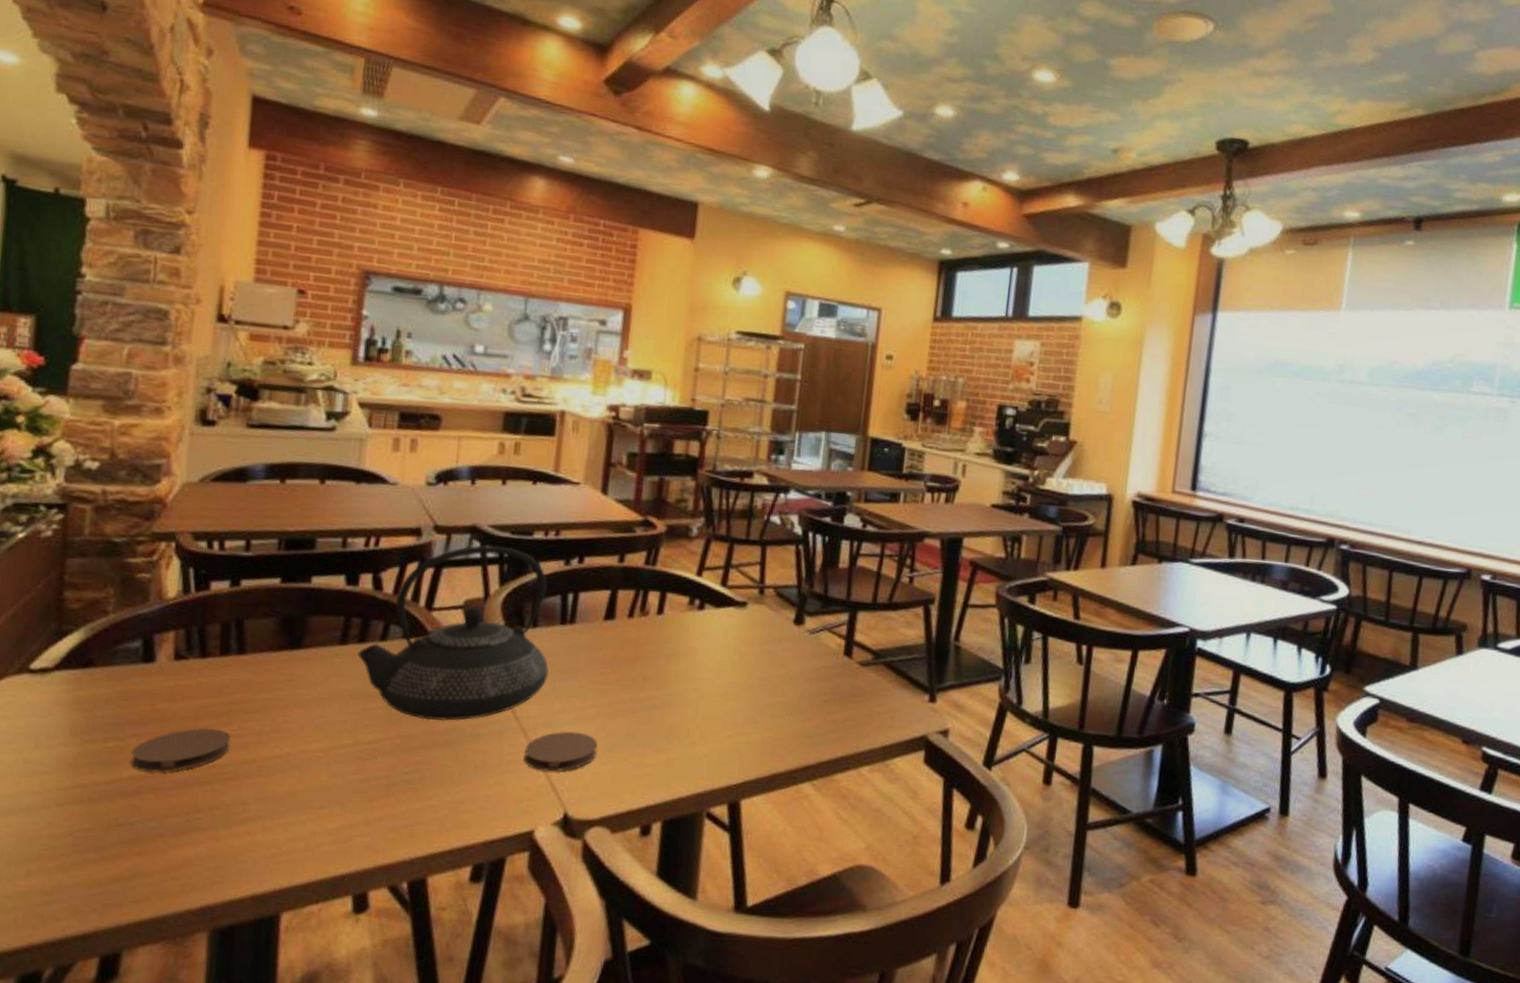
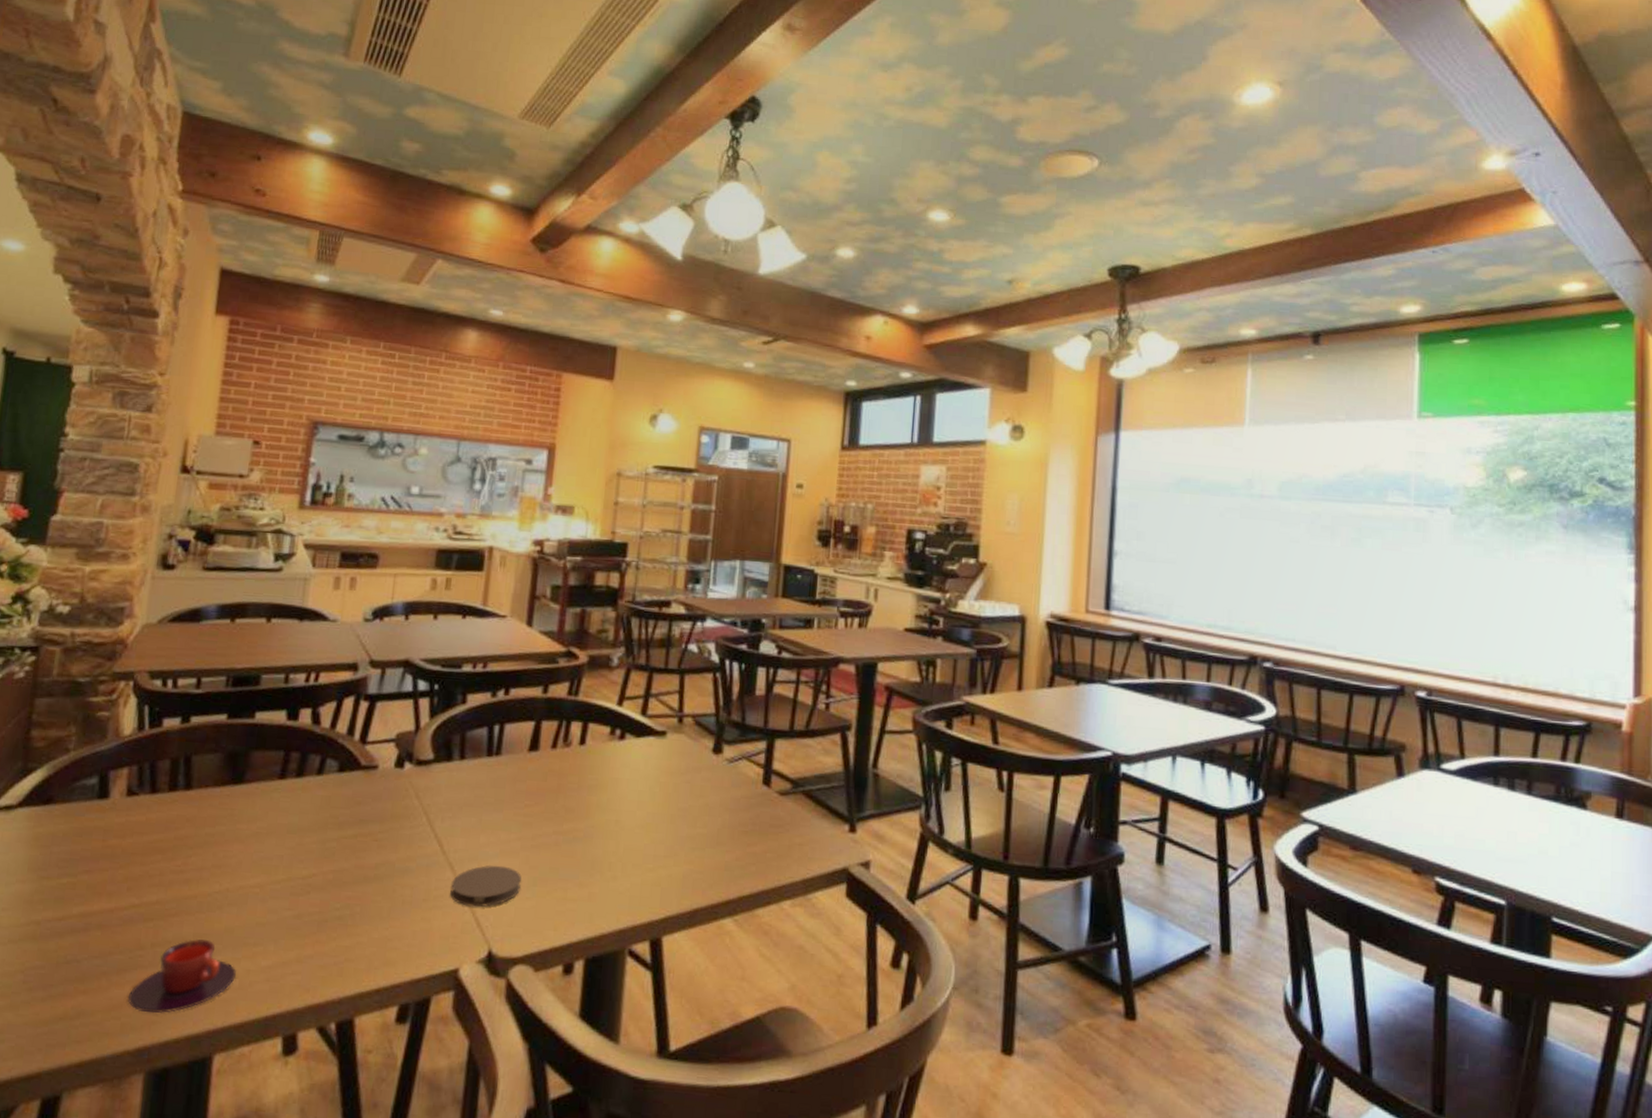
coaster: present [130,728,231,773] -> none [81,864,175,909]
teacup: none [188,802,301,874] -> present [128,939,236,1014]
teapot: present [357,545,549,722] -> none [295,678,476,856]

